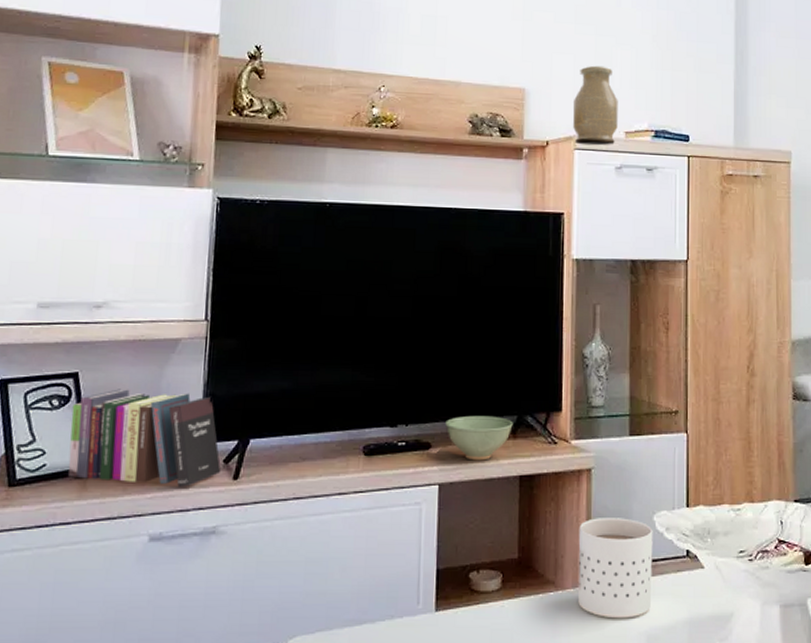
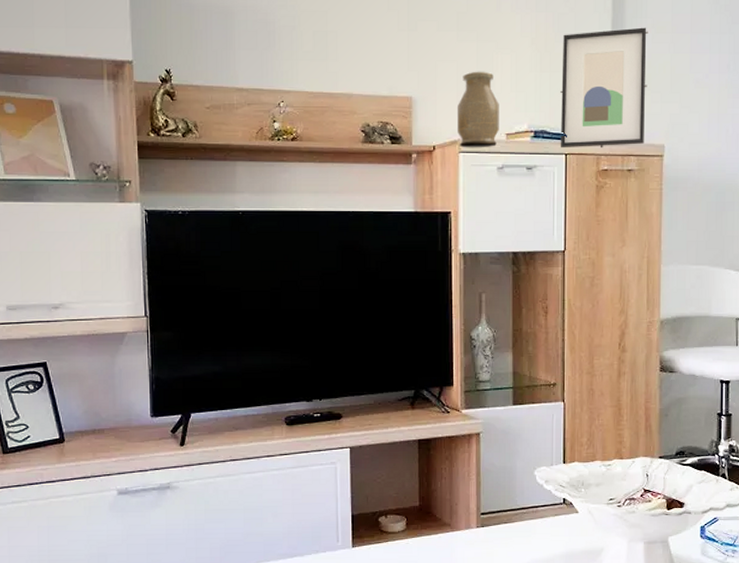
books: present [68,389,222,488] -> none [45,375,170,453]
bowl: present [445,415,513,461] -> none [353,390,411,428]
mug: present [578,518,653,619] -> none [470,473,534,553]
picture frame: none [682,31,772,152] -> present [560,27,648,149]

